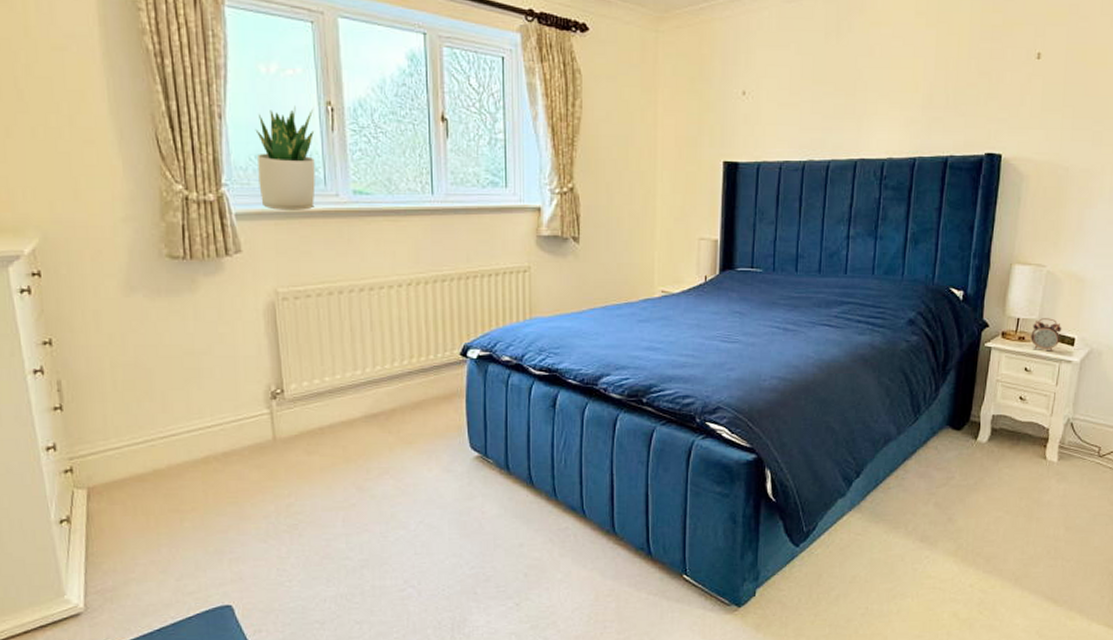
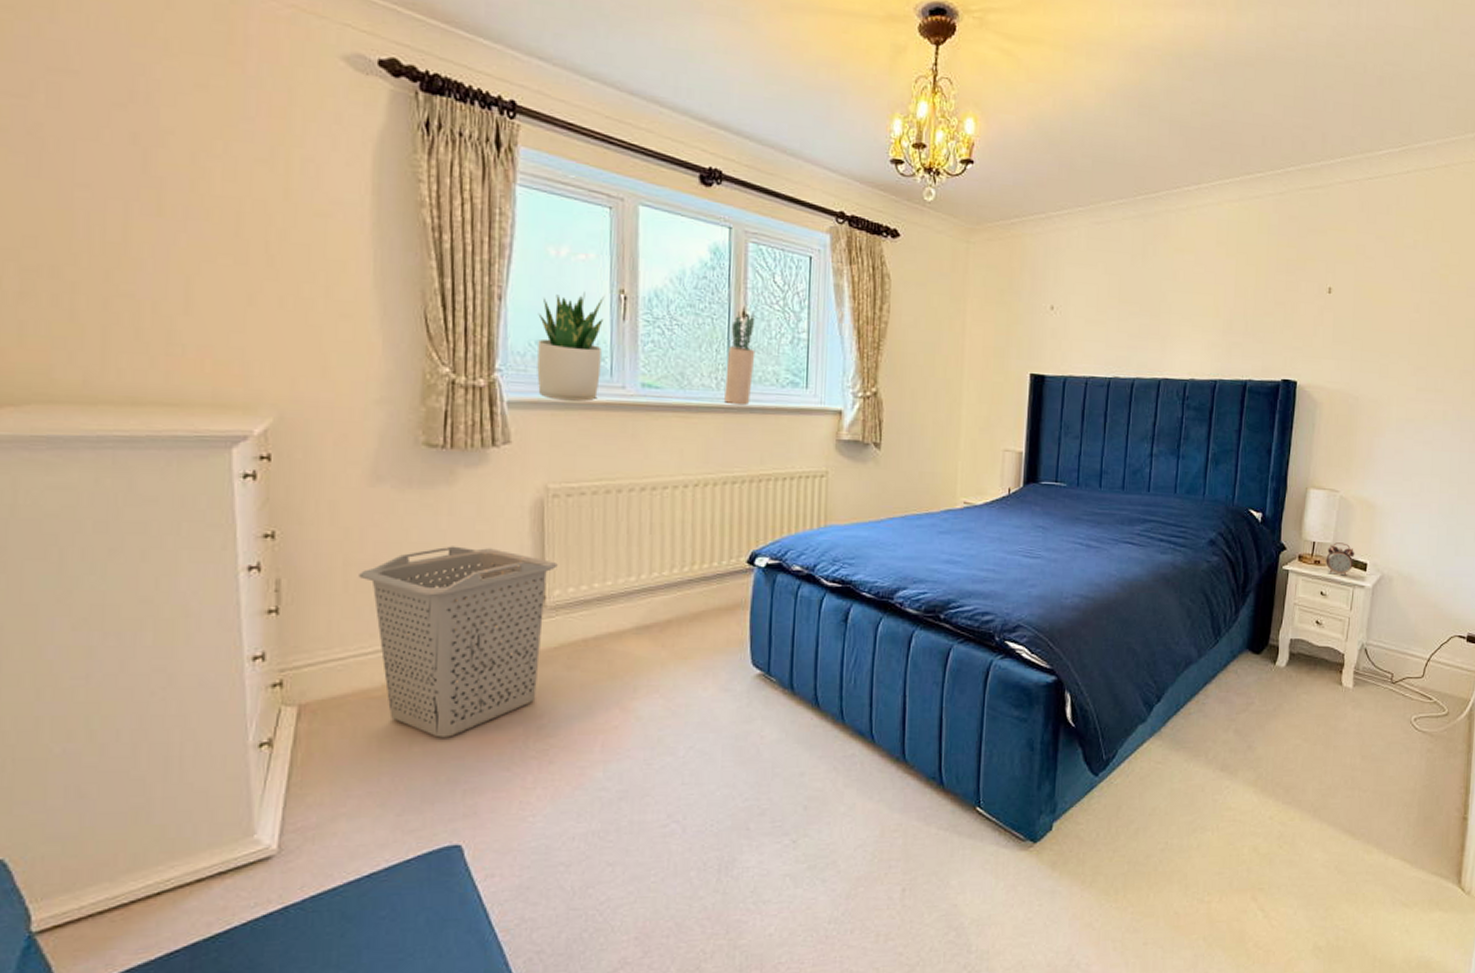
laundry basket: none [124,347,292,515] -> present [359,546,558,738]
vase: none [429,114,456,207] -> present [724,311,757,406]

